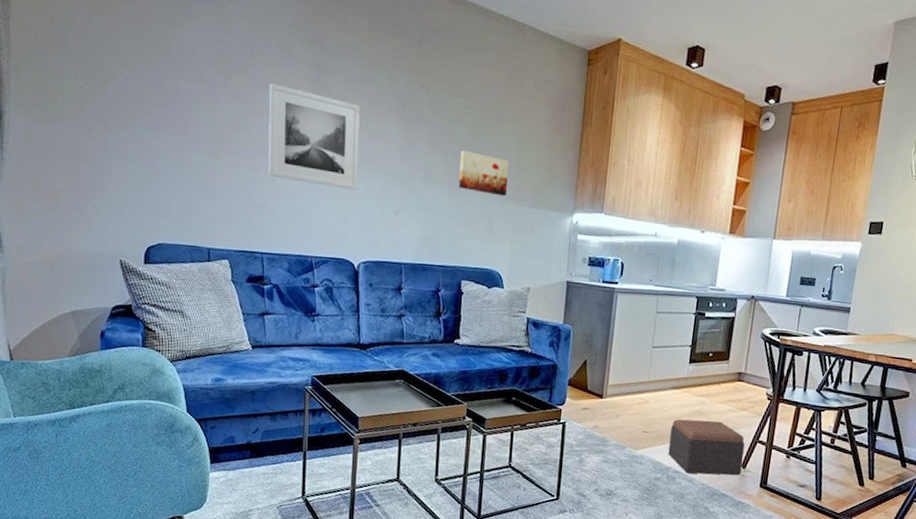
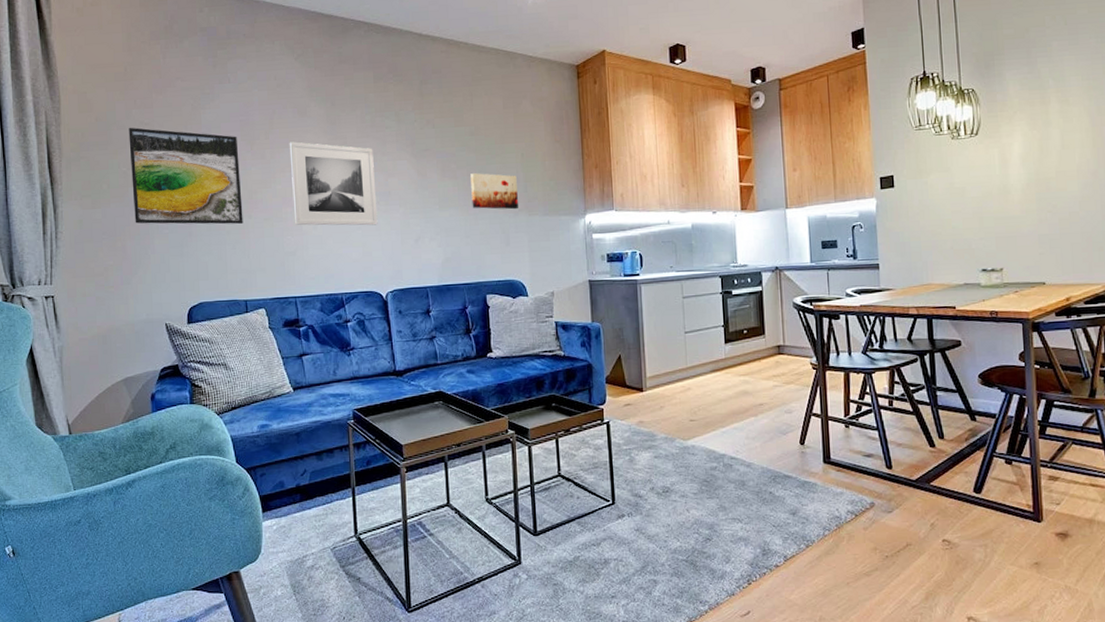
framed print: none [89,35,213,165] -> present [128,127,243,225]
footstool: present [668,419,745,476] -> none [718,399,801,458]

